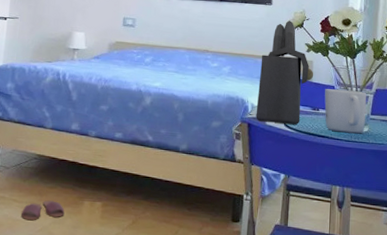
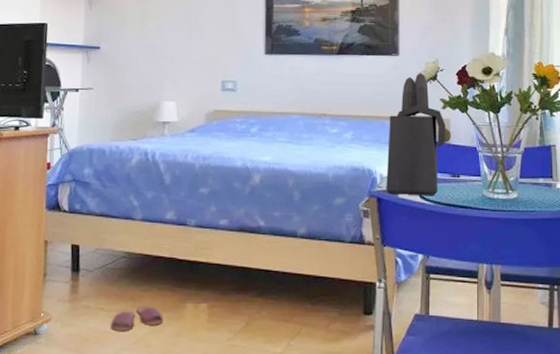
mug: present [324,89,367,134] -> none [465,151,514,201]

